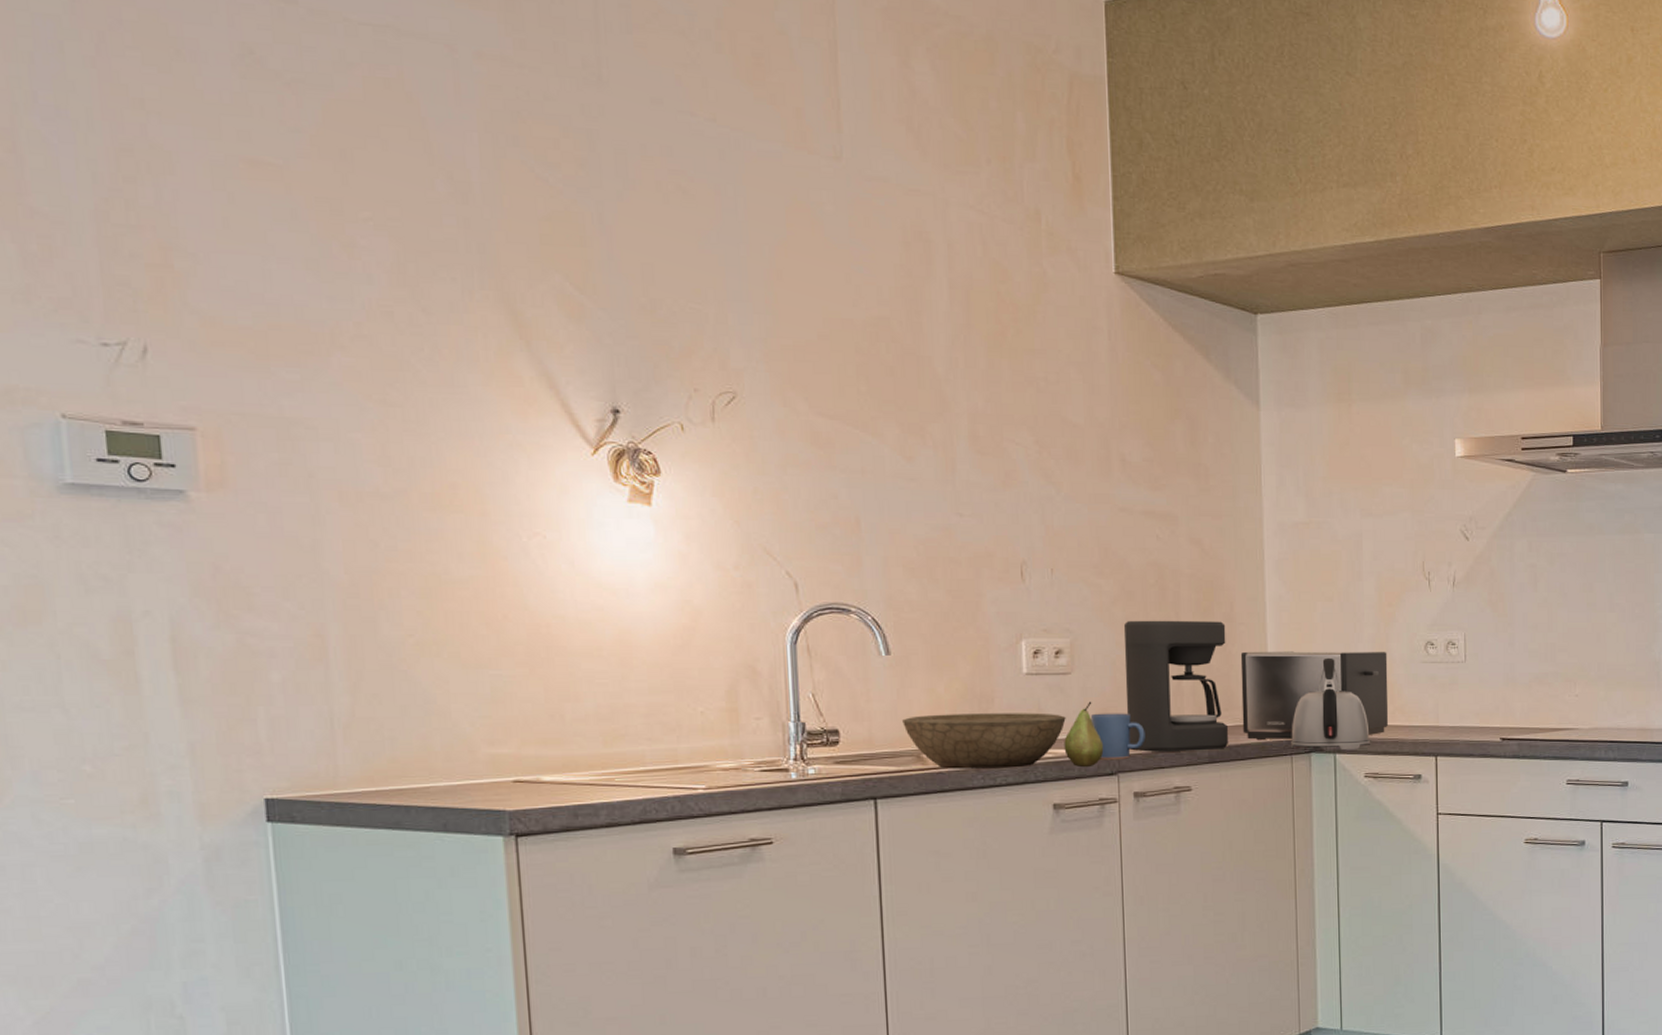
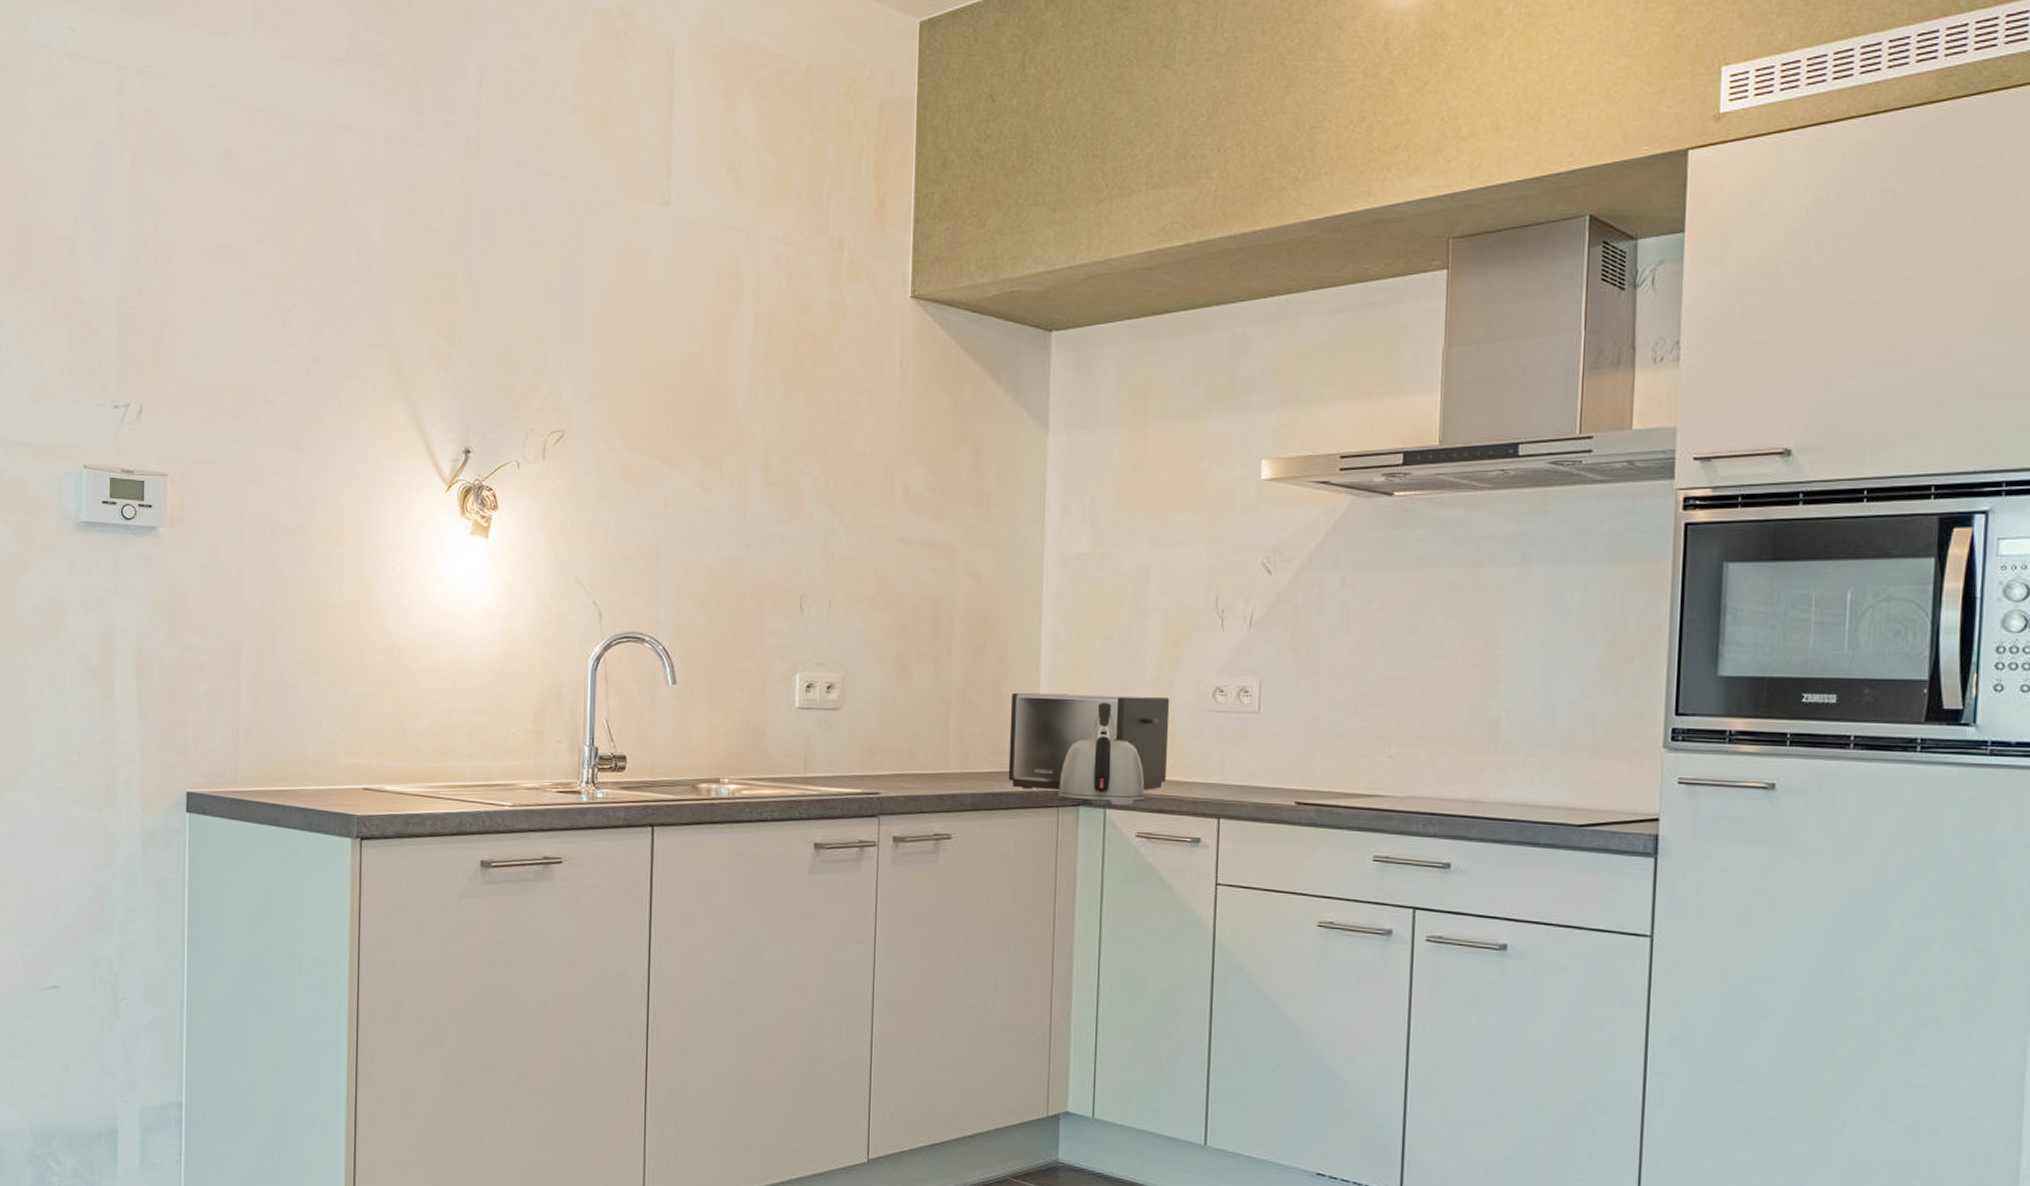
bowl: present [902,713,1066,770] -> none [682,745,832,804]
fruit: present [1064,701,1104,768] -> none [829,739,867,808]
mug: present [1091,713,1146,761] -> none [857,751,909,802]
coffee maker: present [1124,620,1229,752] -> none [891,655,998,797]

